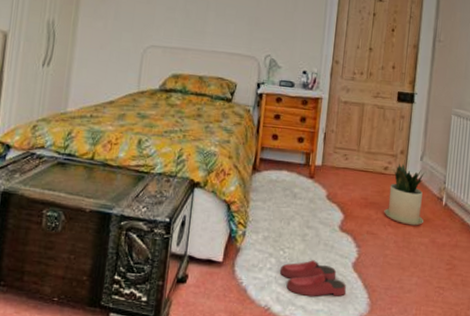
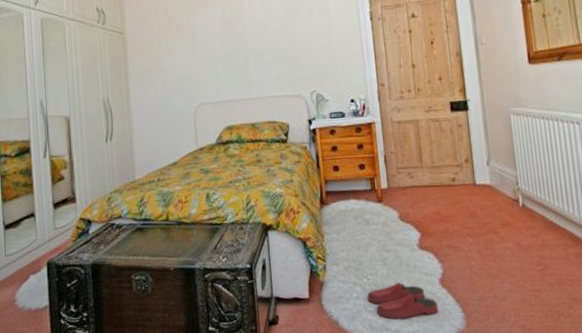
planter: present [384,163,425,226] -> none [460,171,504,233]

